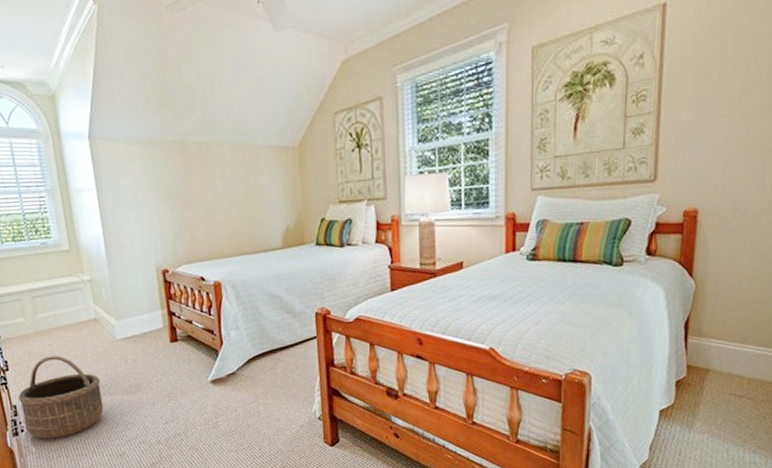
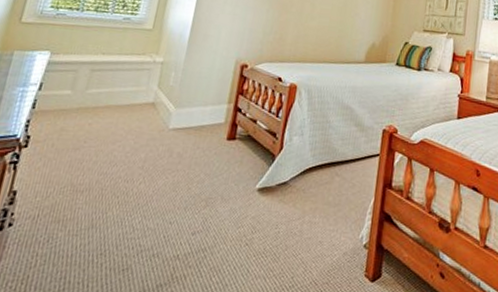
basket: present [18,355,104,439] -> none [15,136,133,240]

